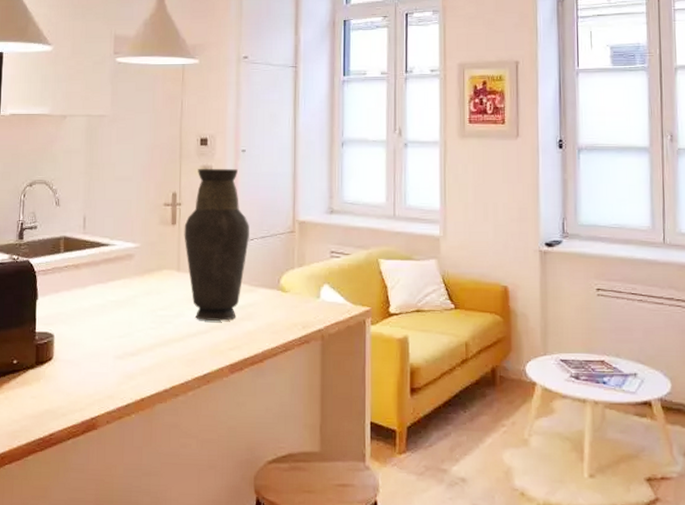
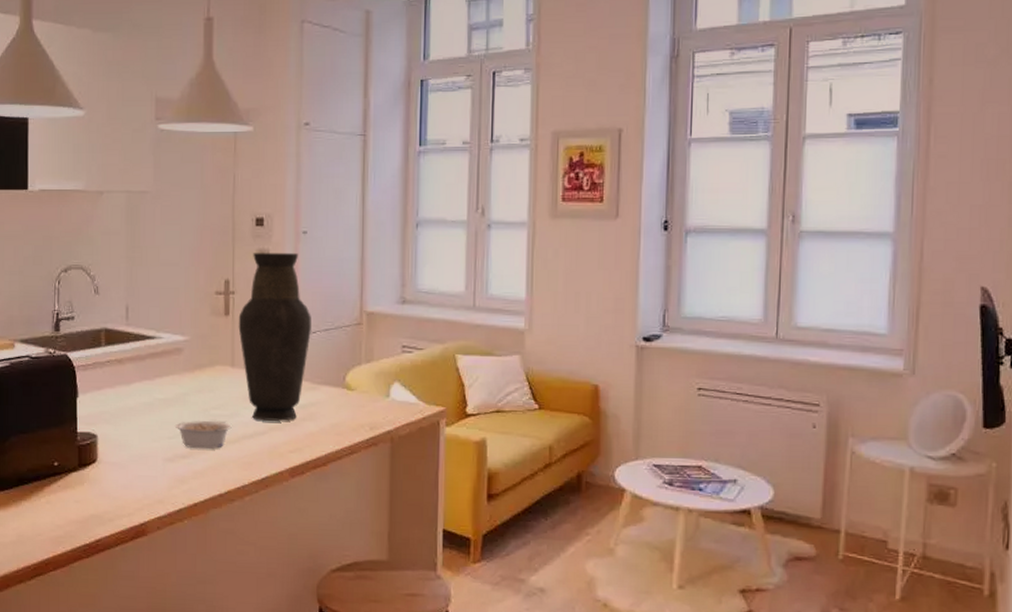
legume: none [126,321,177,348] -> present [175,421,232,450]

